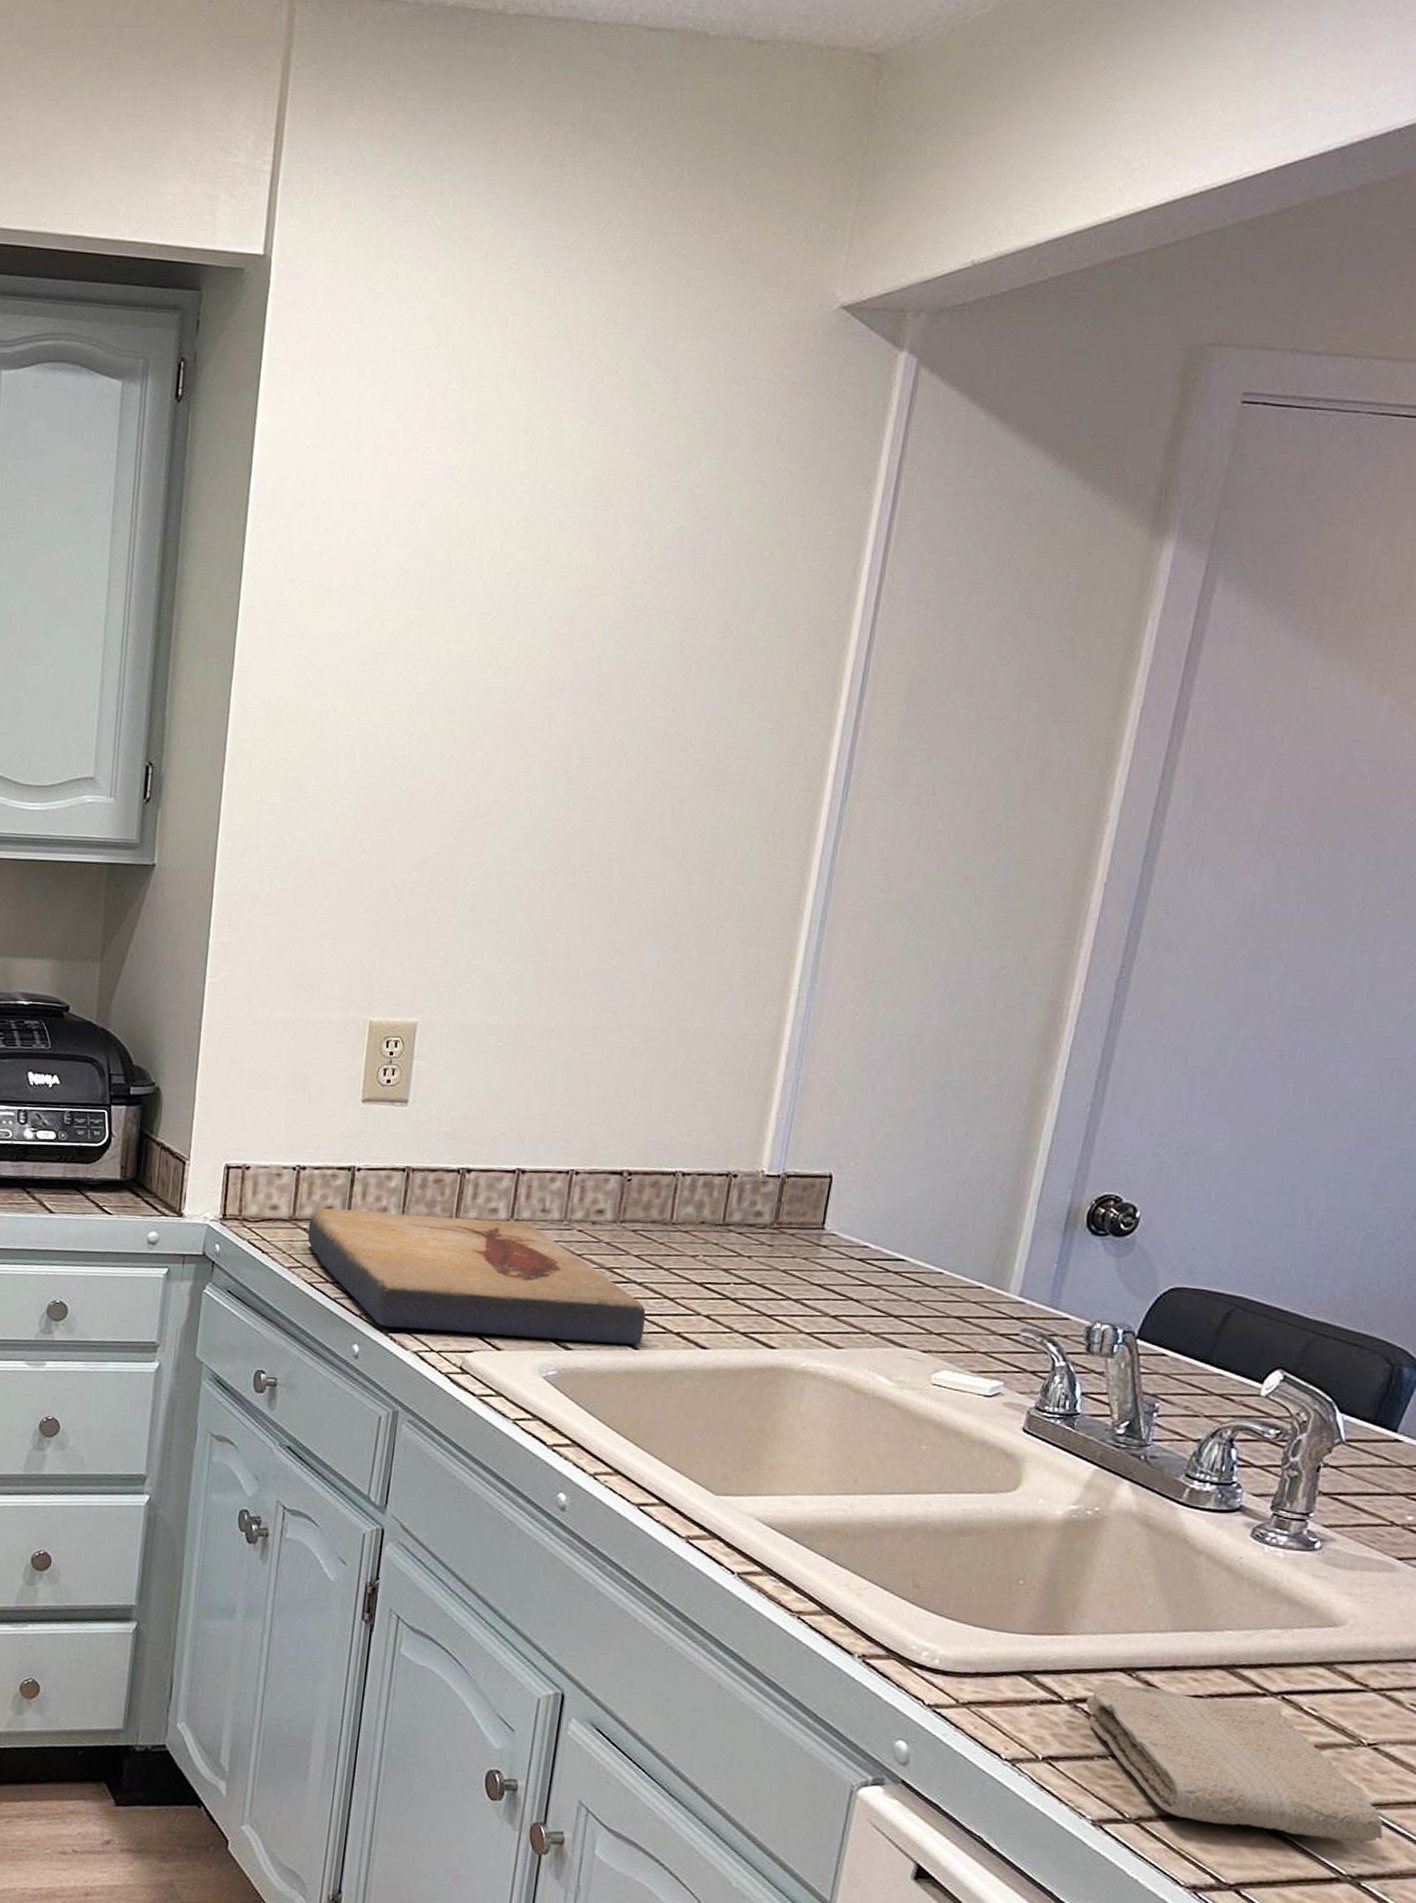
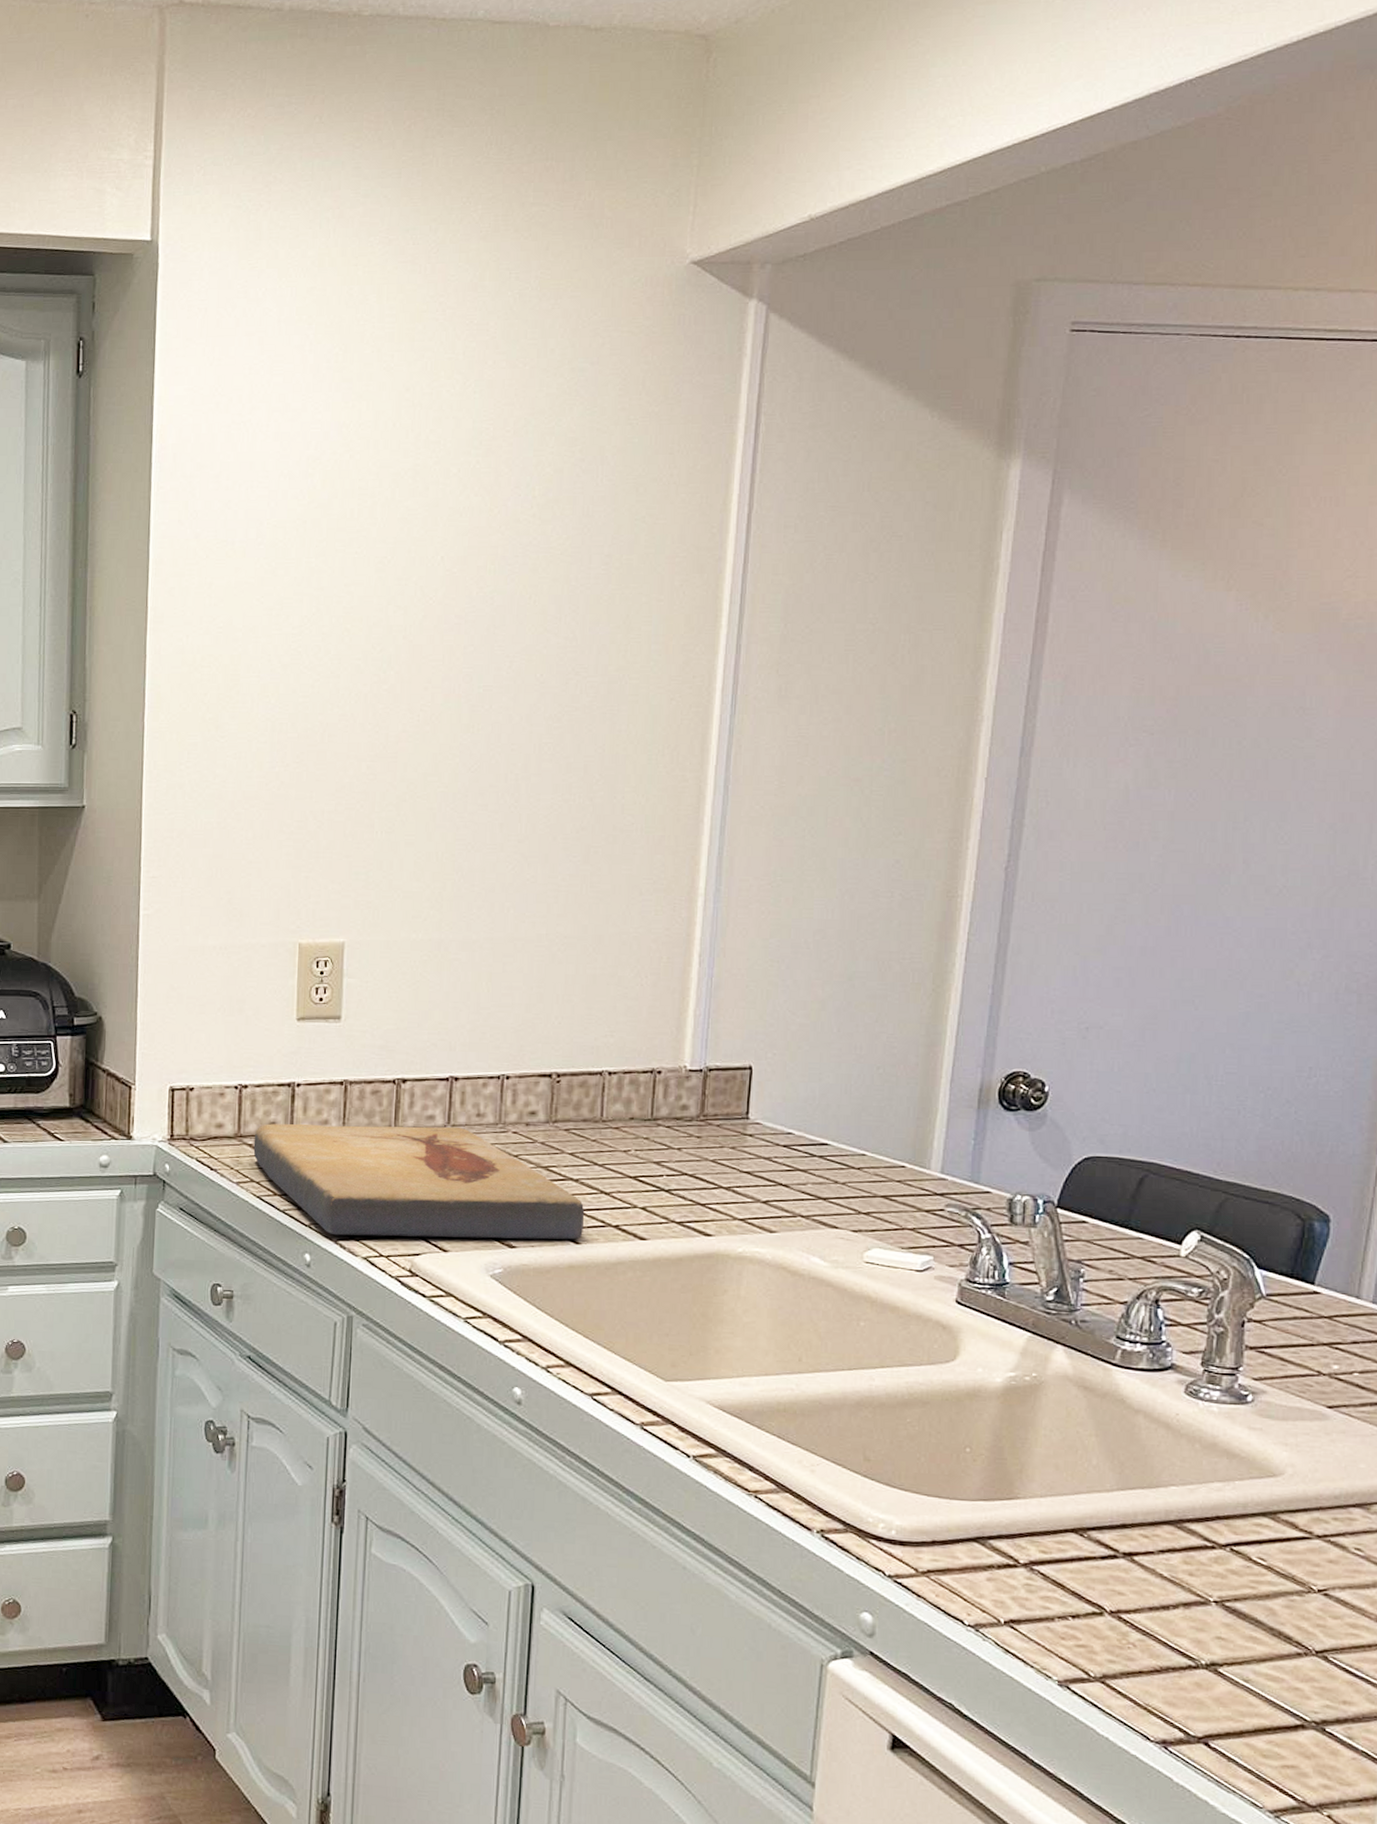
washcloth: present [1085,1682,1383,1843] -> none [1041,1544,1342,1688]

